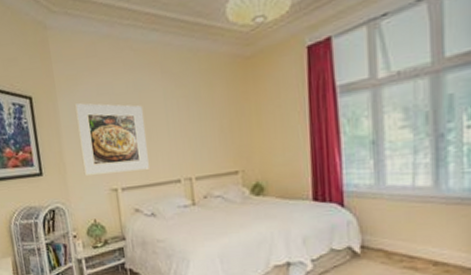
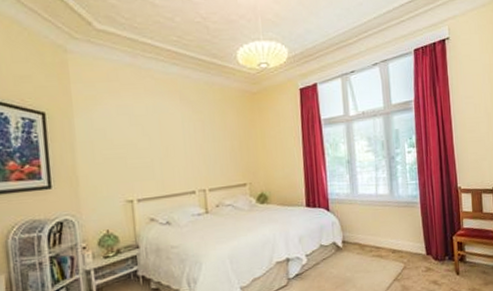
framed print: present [75,103,149,175] -> none [93,121,166,188]

